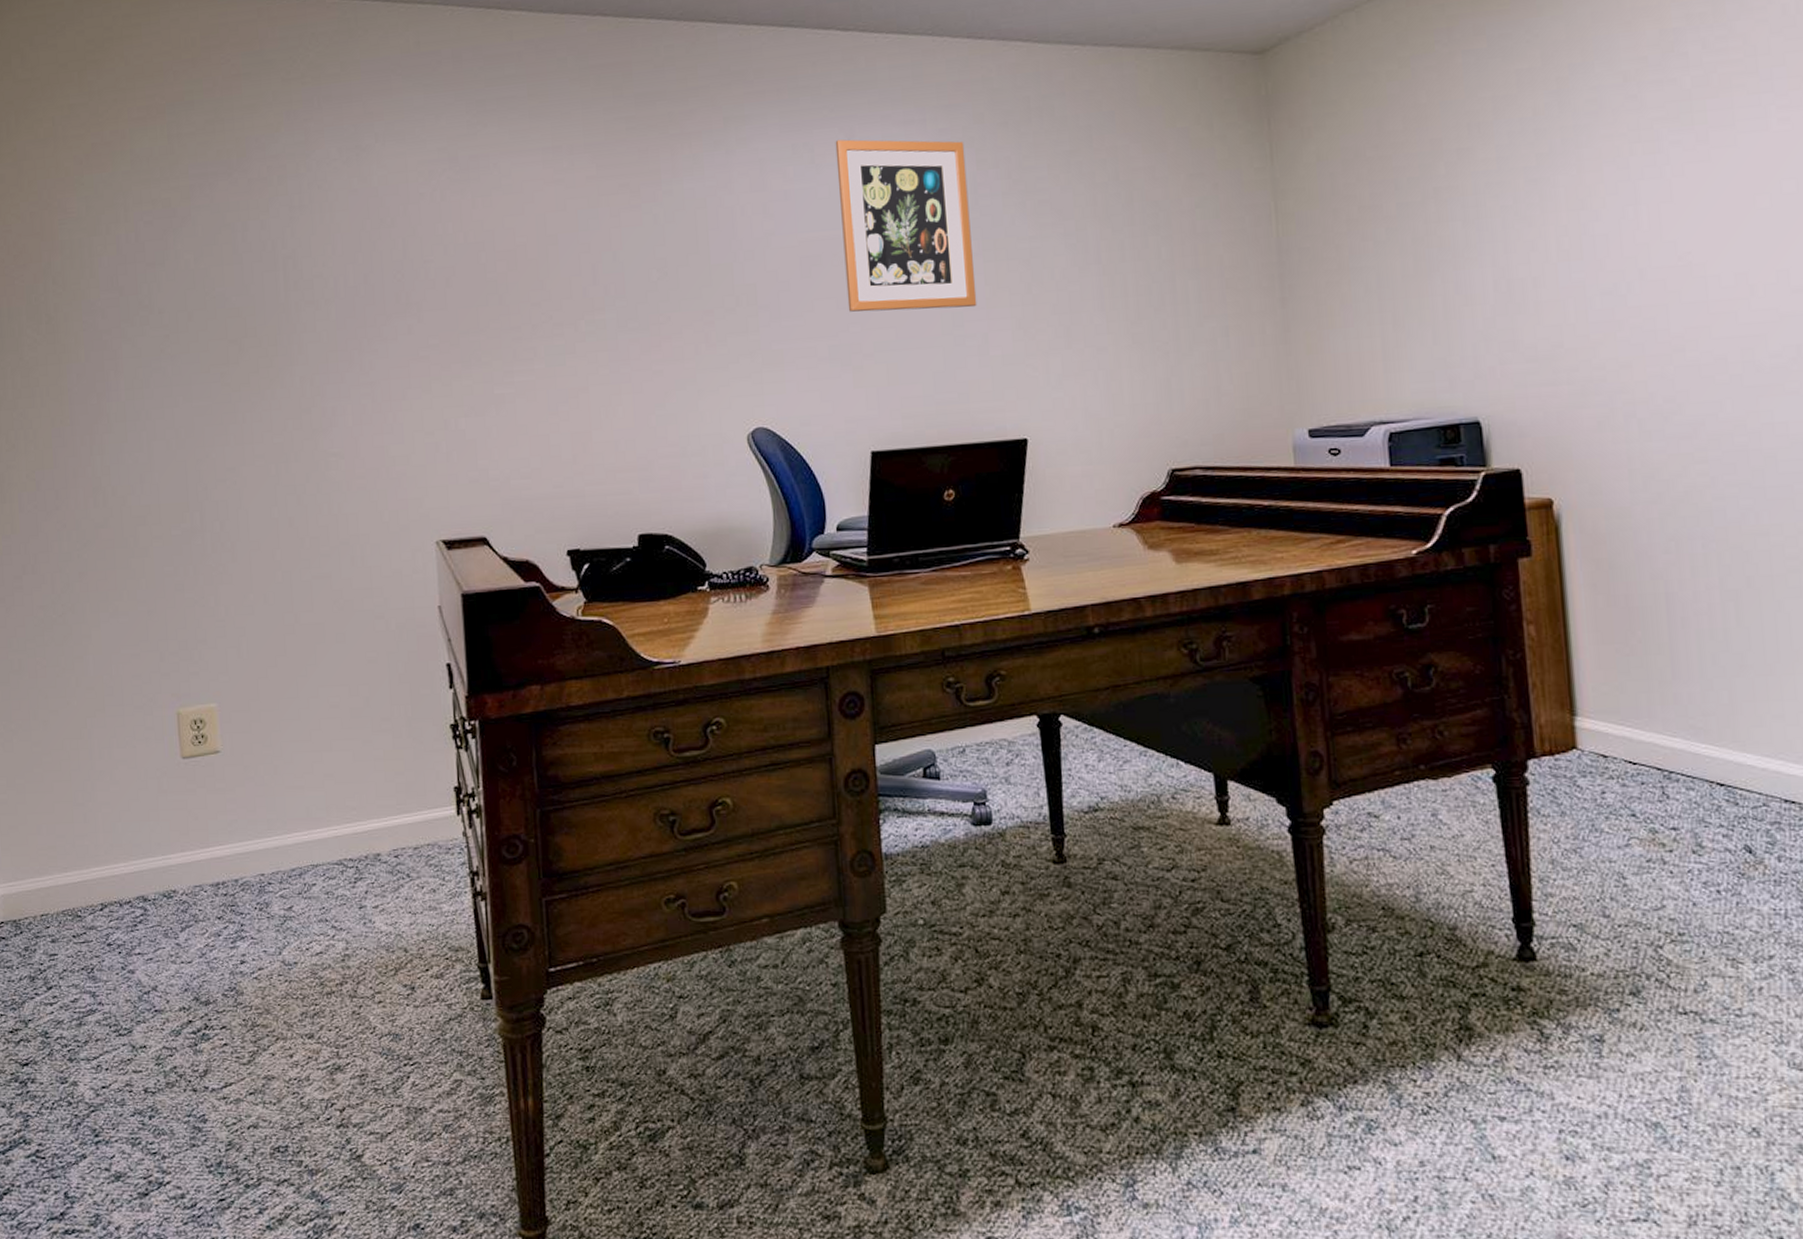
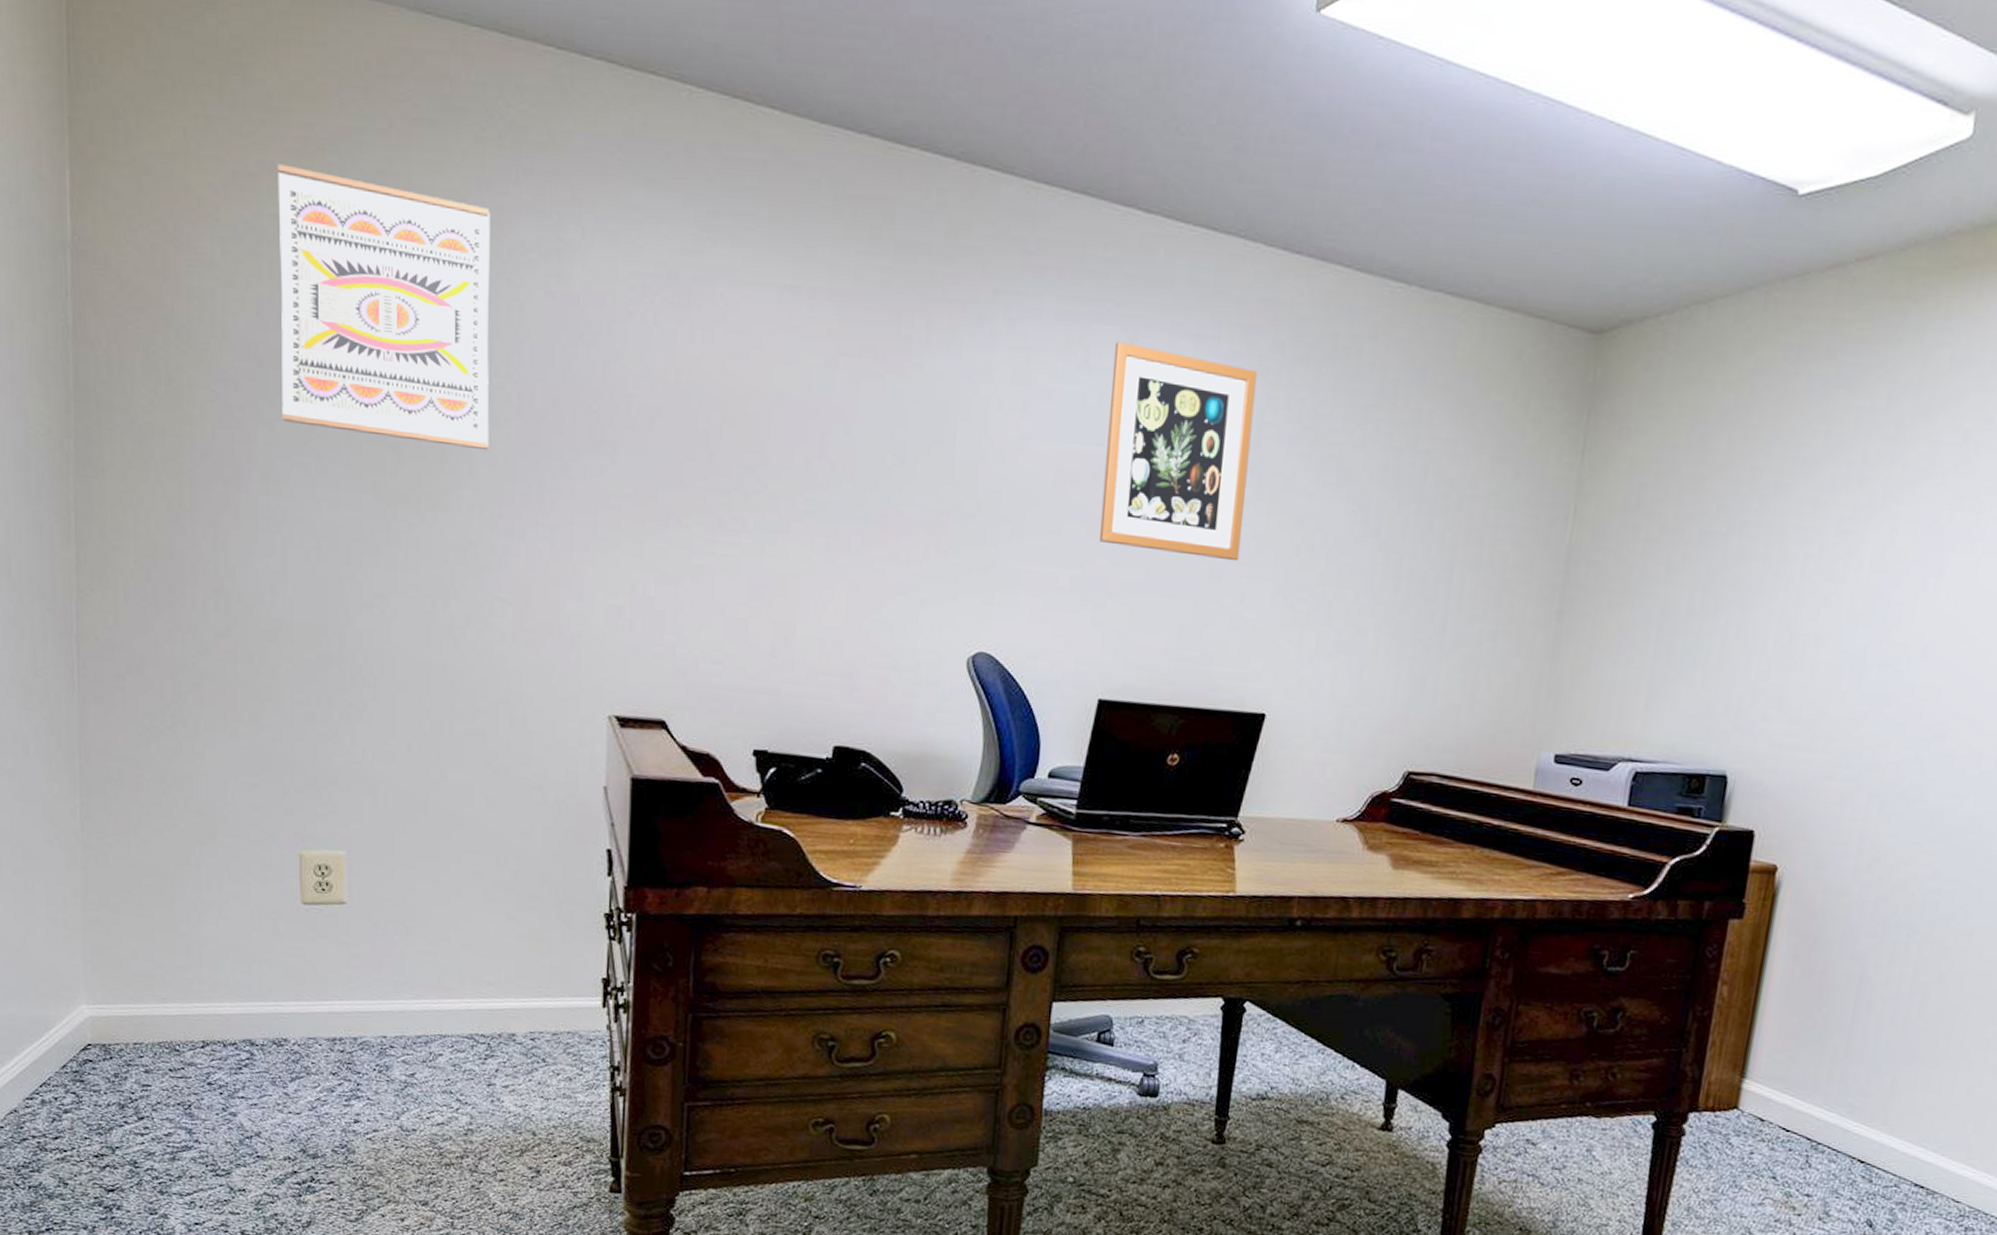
wall art: none [127,130,314,336] -> present [278,164,490,451]

